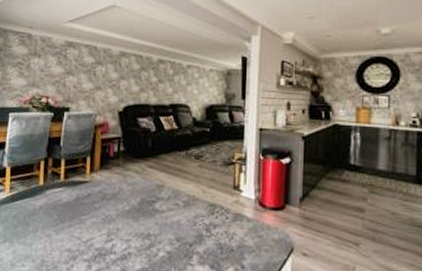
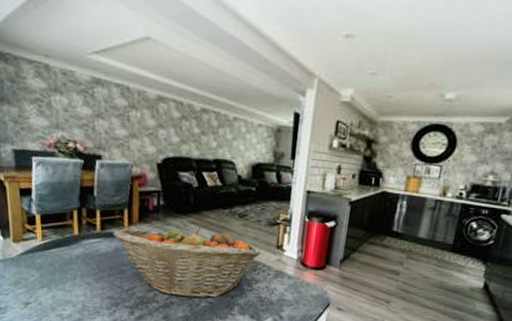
fruit basket: none [75,169,218,248] -> present [113,225,261,299]

